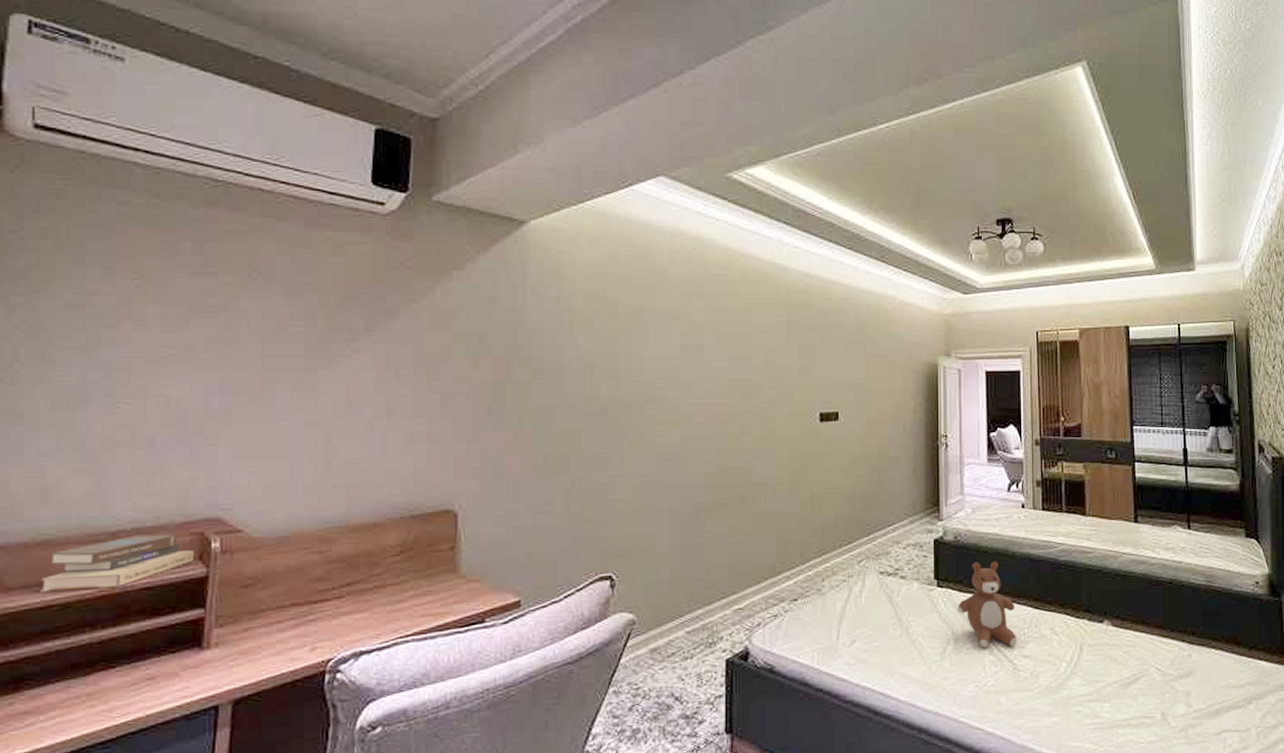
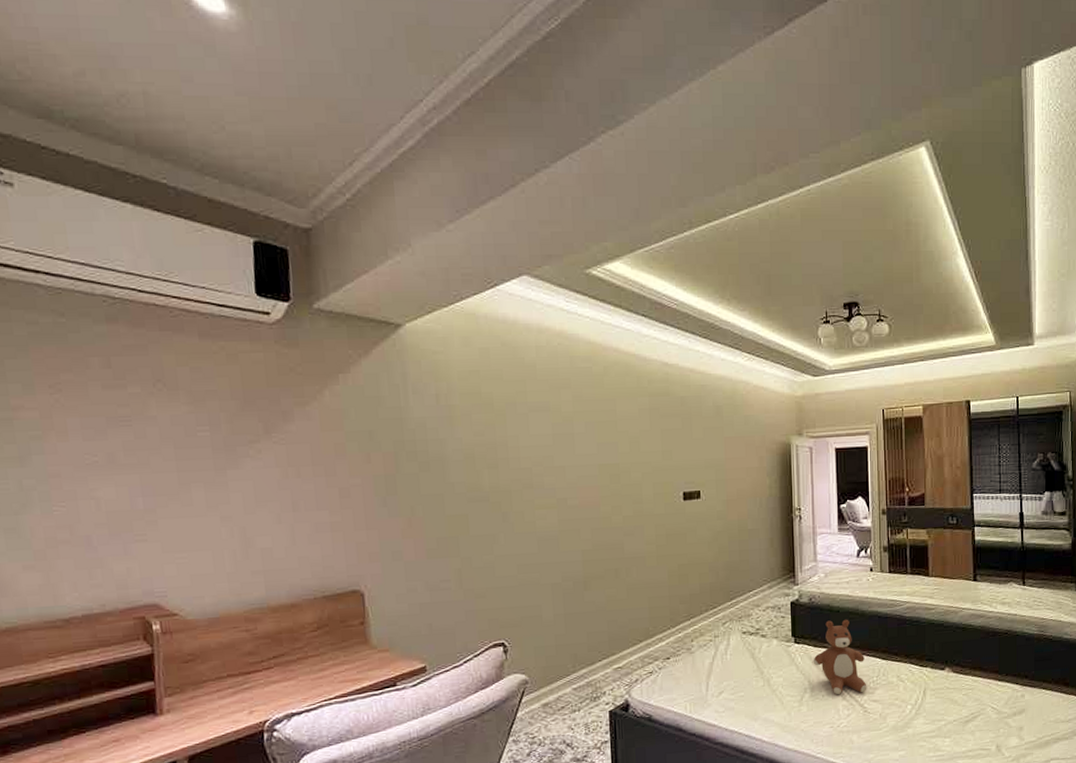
books: present [40,534,195,592] -> none [10,619,140,671]

